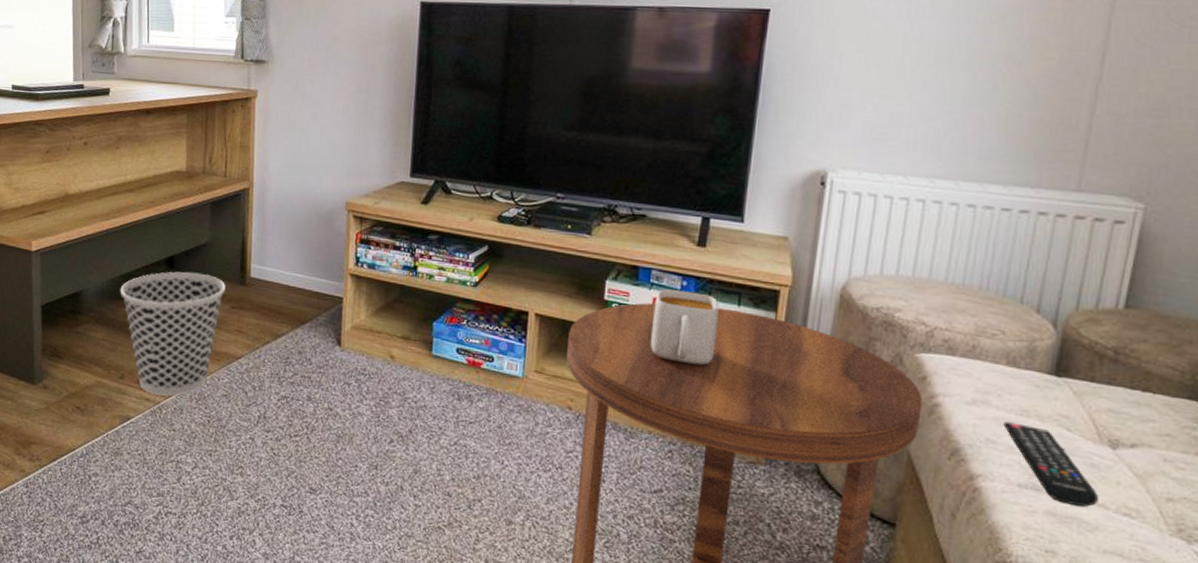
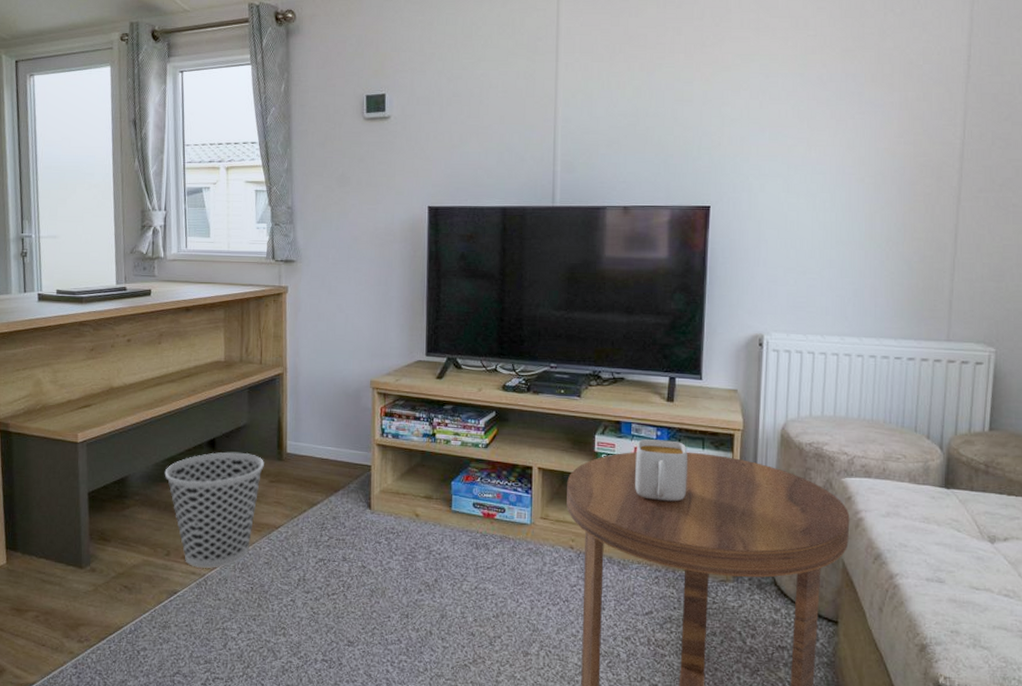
remote control: present [1003,421,1098,507] -> none [911,528,985,592]

